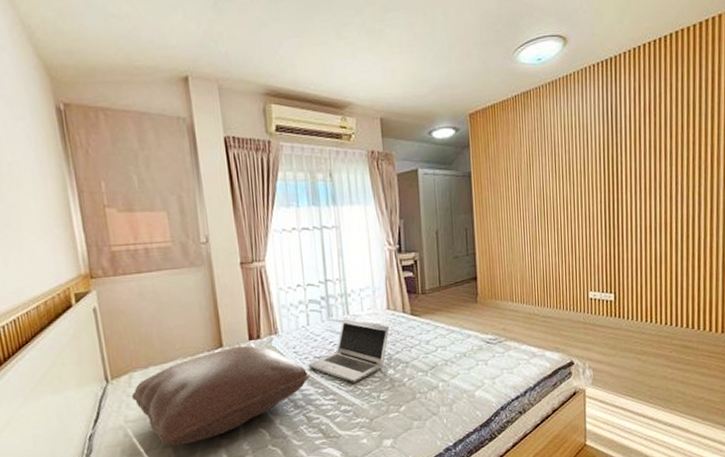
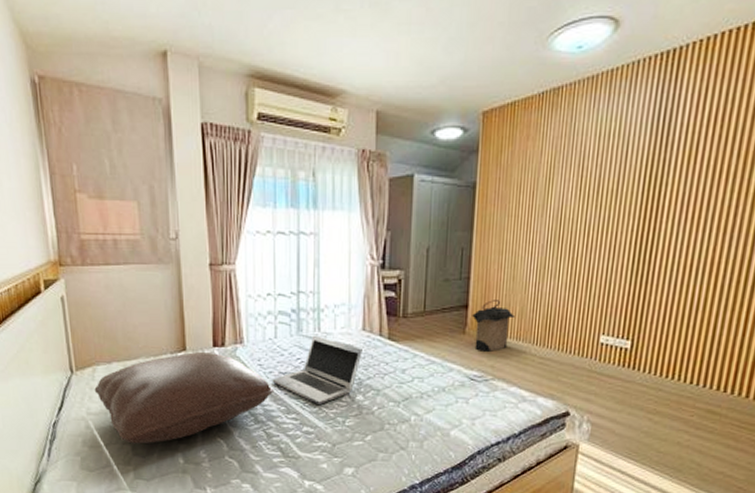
laundry hamper: none [481,270,517,317] -> present [472,300,515,352]

